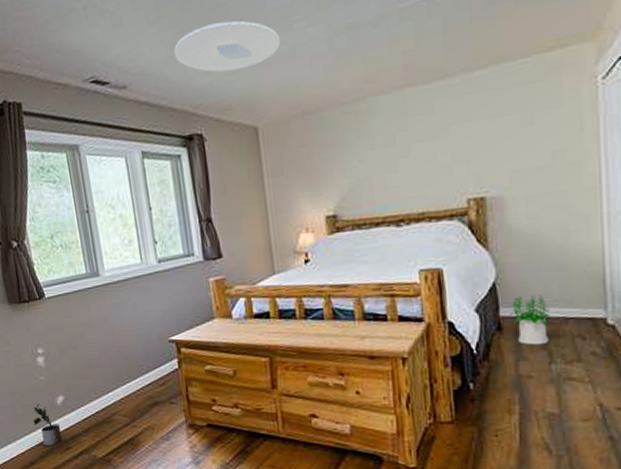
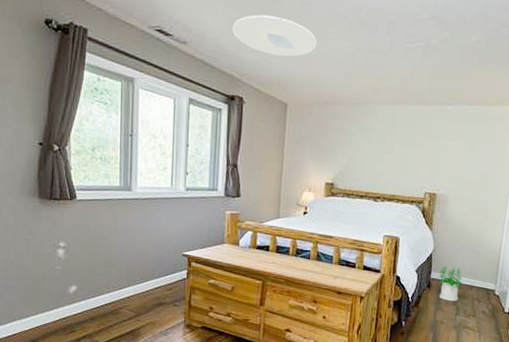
potted plant: present [33,403,63,447] -> none [42,289,69,328]

